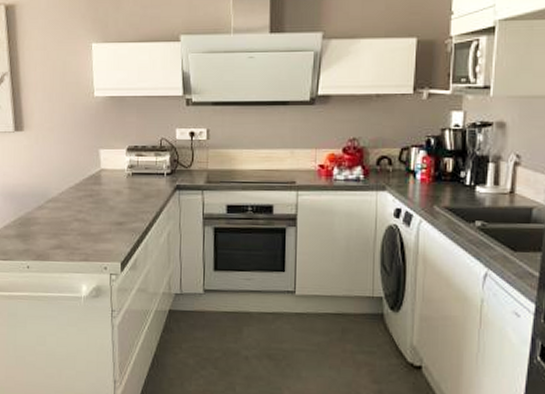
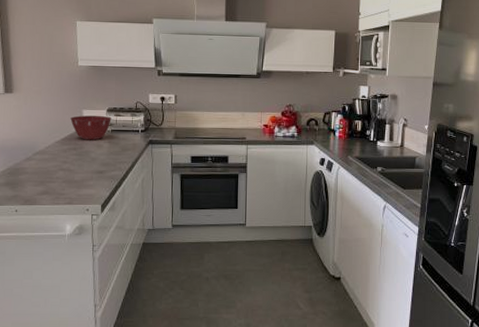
mixing bowl: none [86,156,132,186] -> present [70,115,112,141]

